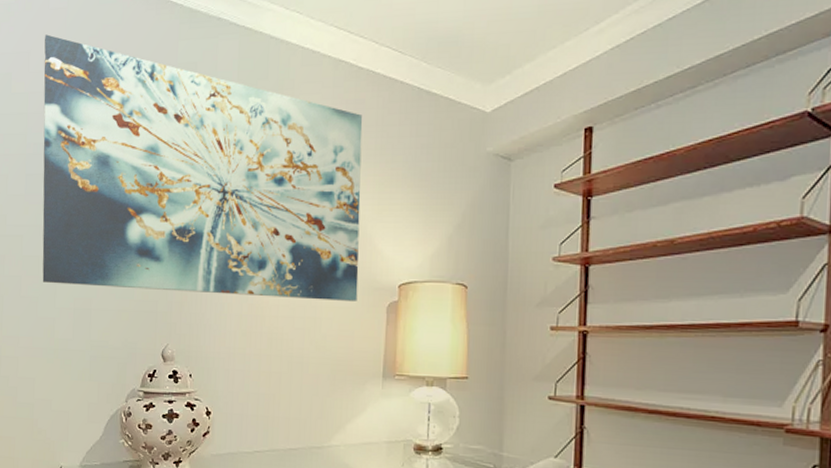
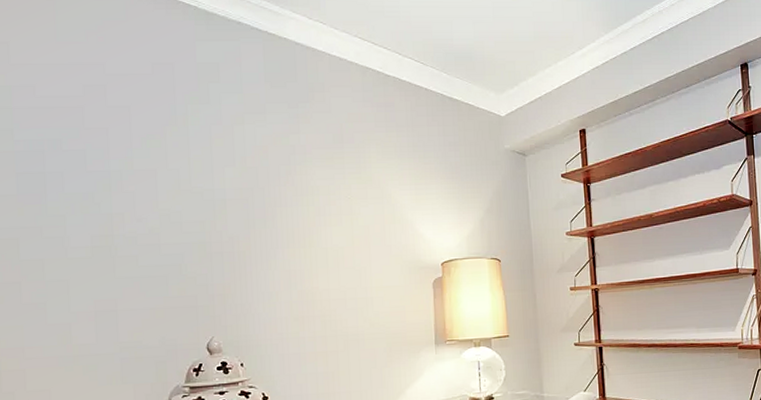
wall art: present [42,34,363,301] -> none [28,25,405,288]

